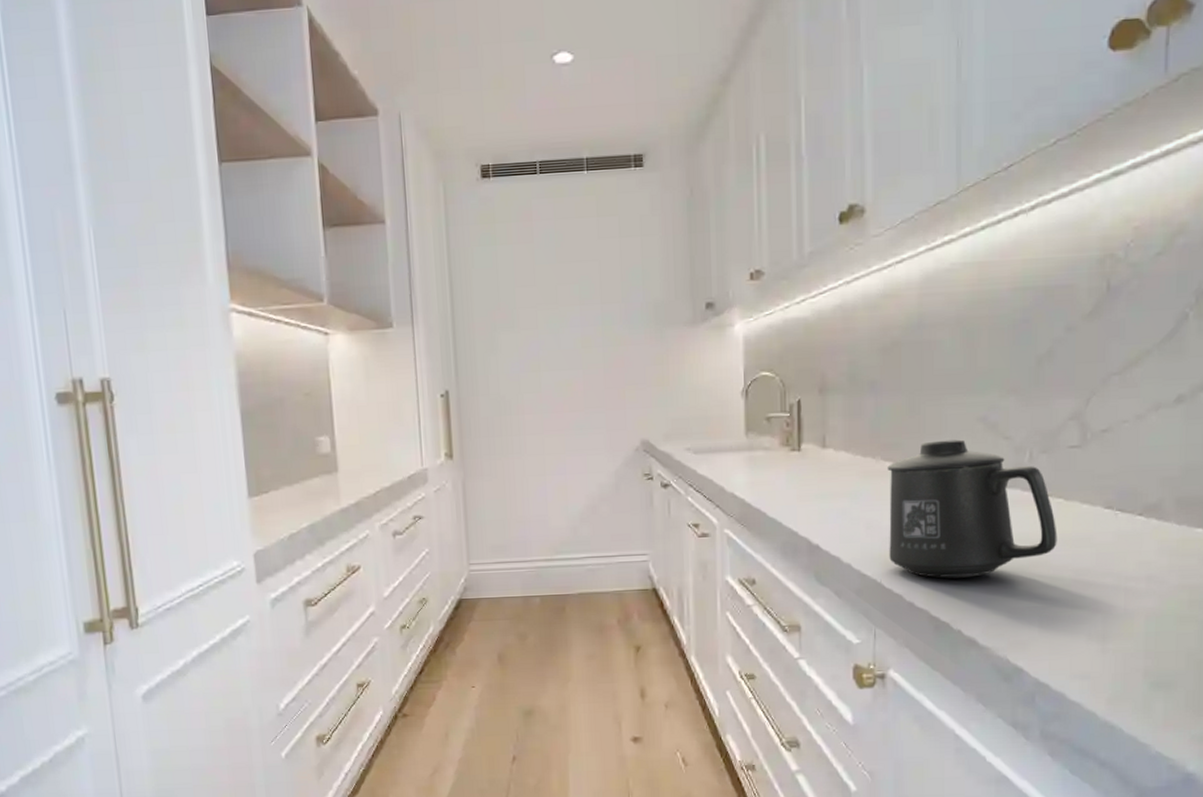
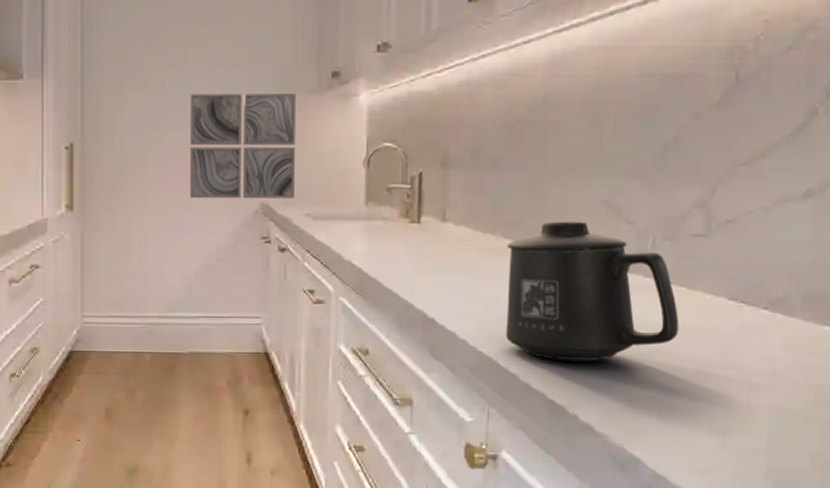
wall art: none [564,327,675,440] -> present [189,94,296,199]

